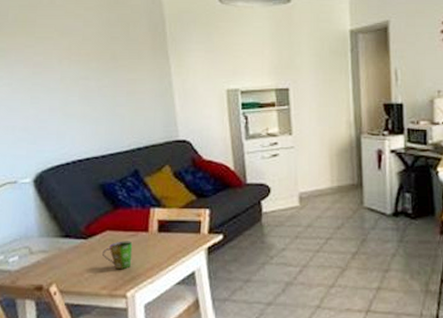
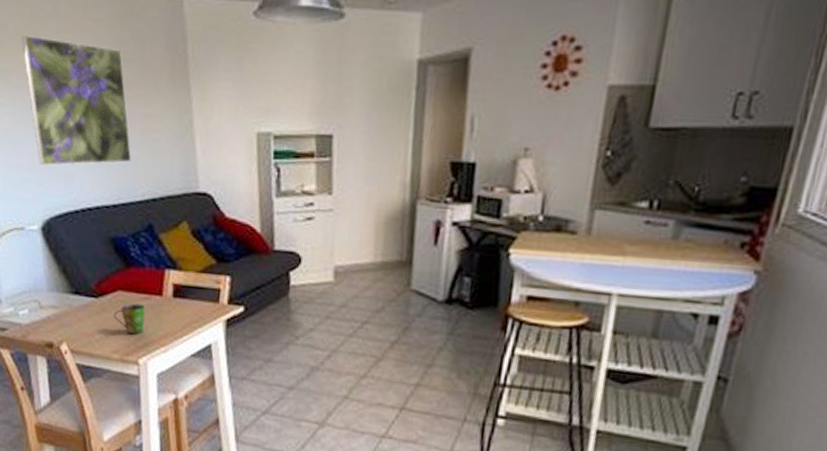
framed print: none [20,21,119,126] -> present [21,35,132,166]

